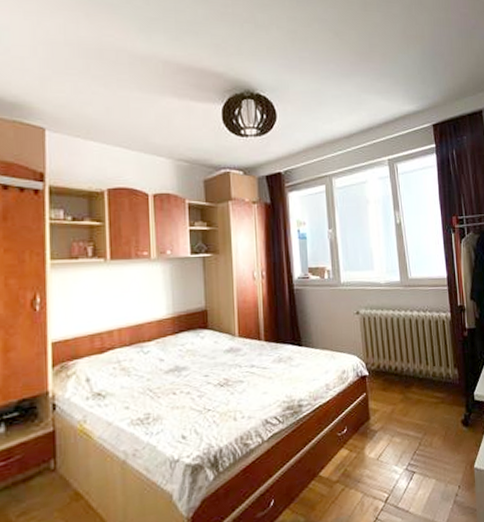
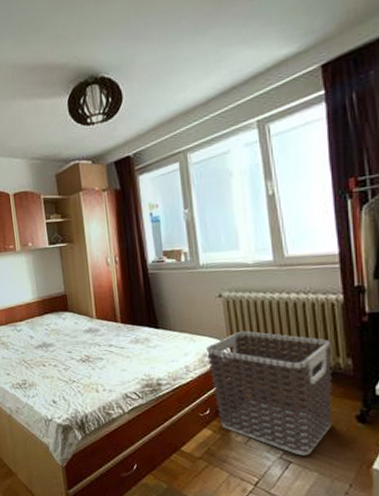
clothes hamper: none [345,346,445,465] -> present [206,330,333,456]

